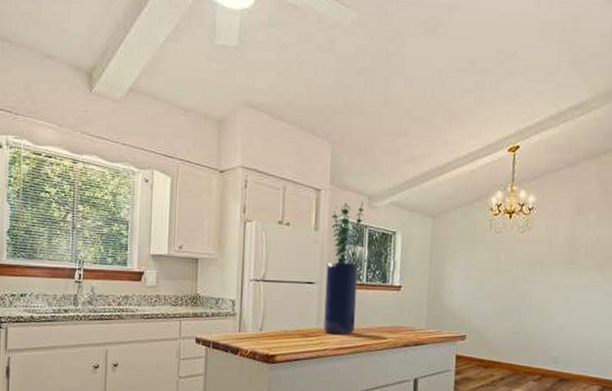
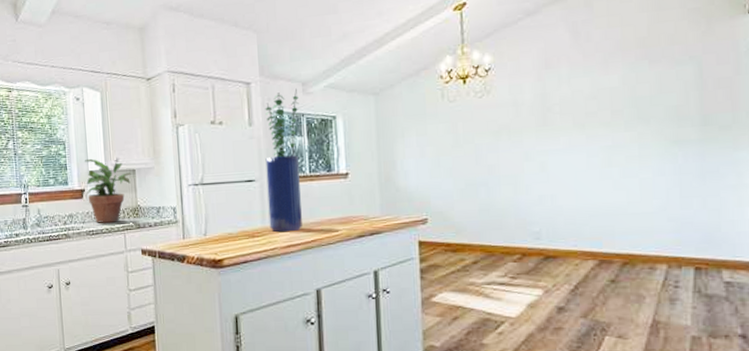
potted plant: none [144,242,194,309] -> present [85,158,131,223]

